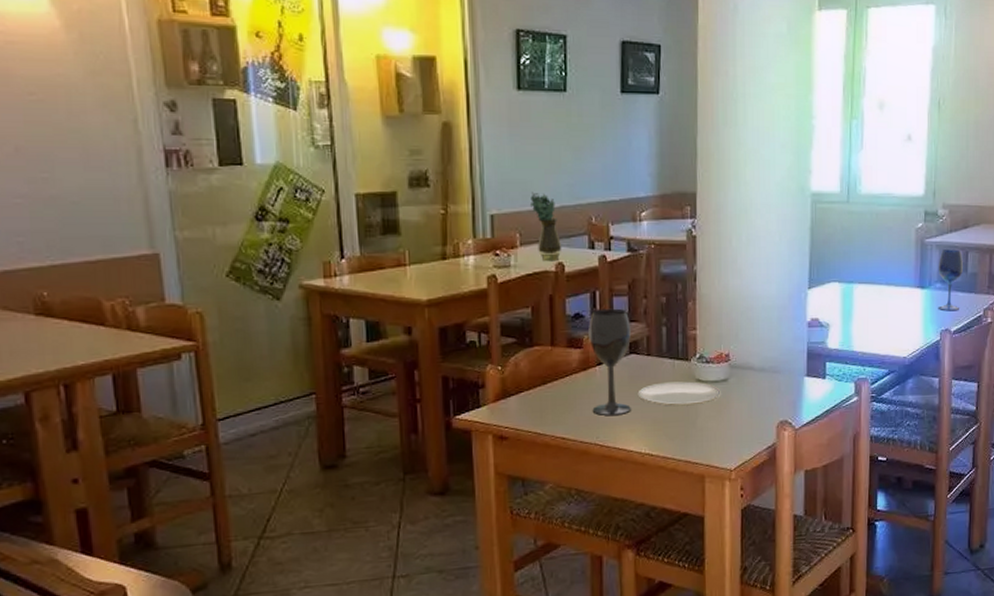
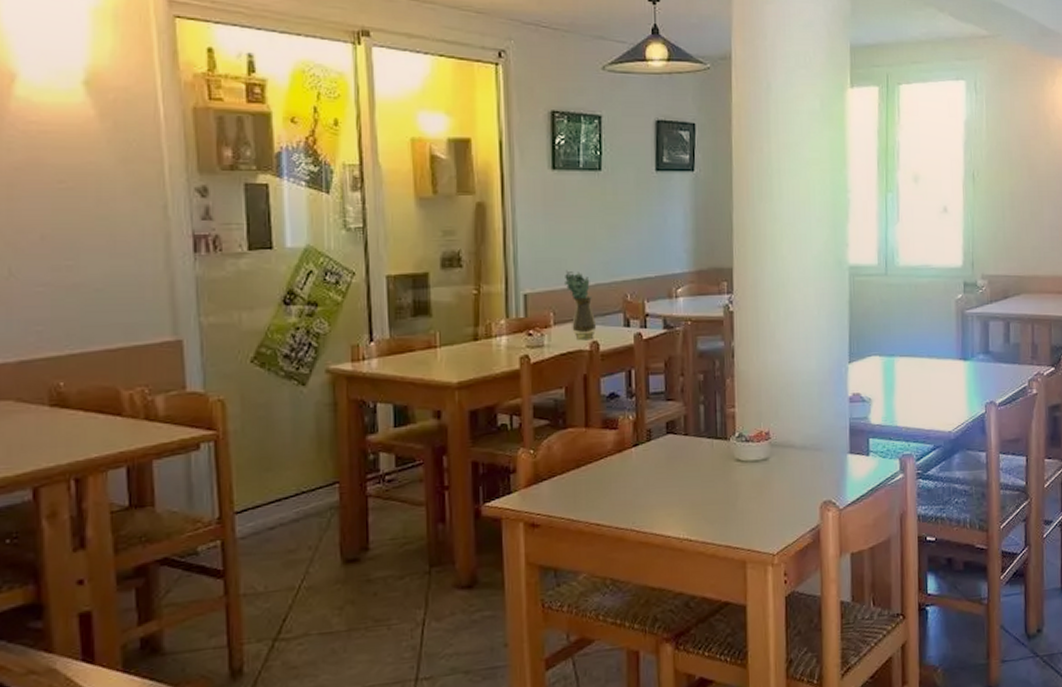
wine glass: present [589,308,631,415] -> none [624,387,668,499]
plate: present [637,381,721,407] -> none [675,461,762,488]
wineglass: present [939,249,963,311] -> none [980,320,1005,383]

